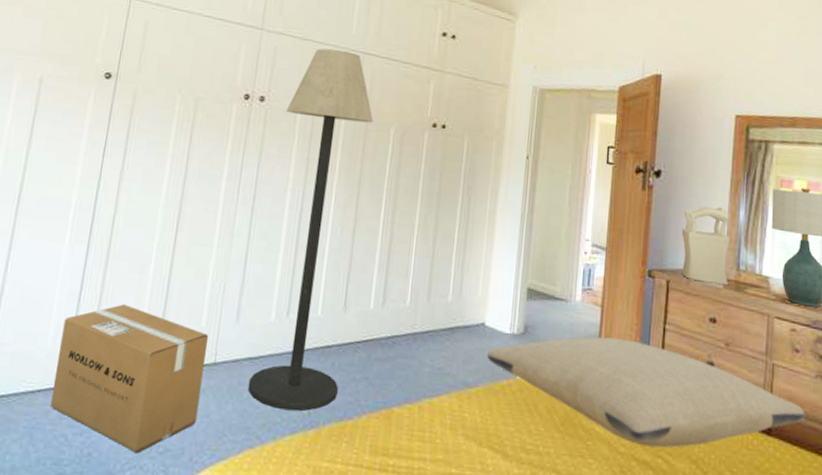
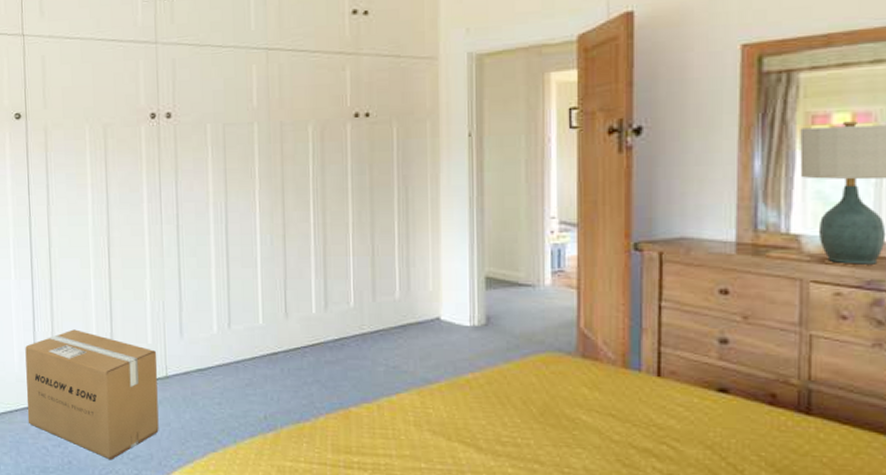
floor lamp: present [248,48,373,411] -> none [194,50,291,416]
pillow: present [487,336,806,448] -> none [447,321,859,434]
shopping bag: present [681,206,730,286] -> none [675,159,742,251]

